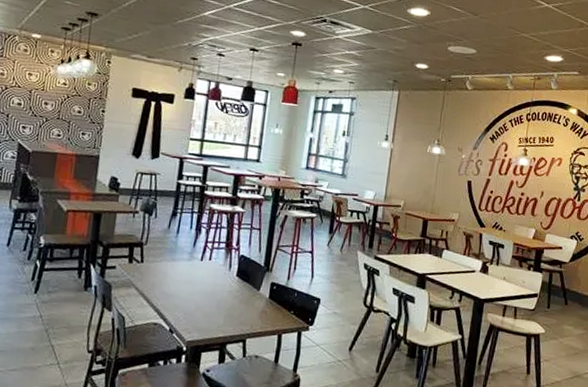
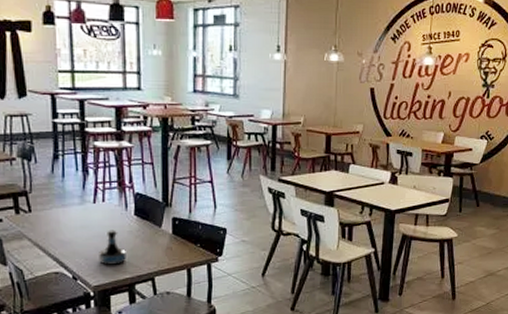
tequila bottle: none [197,287,223,323] -> present [99,230,126,265]

